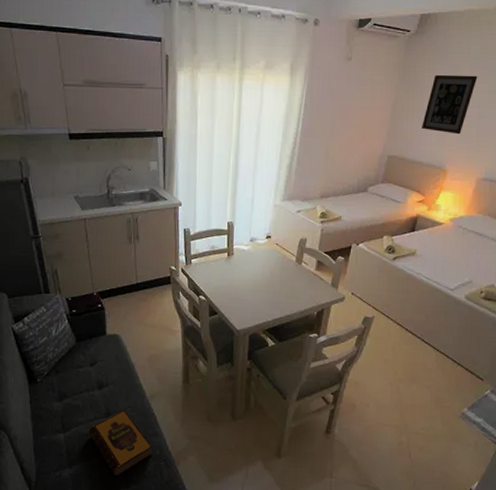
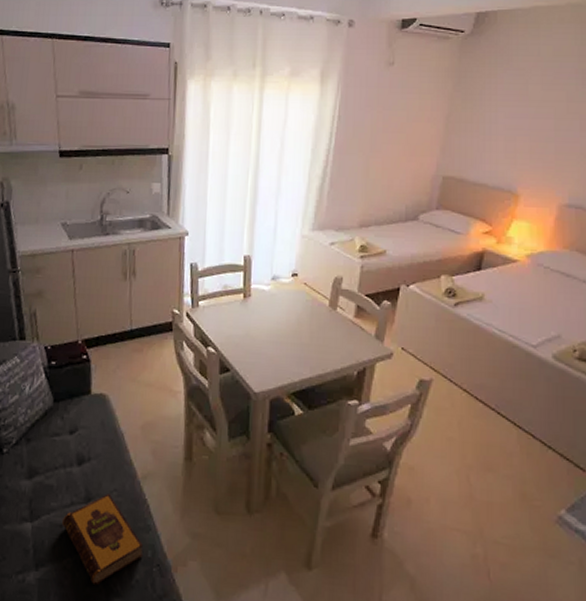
wall art: present [422,74,478,135] -> none [484,80,552,151]

